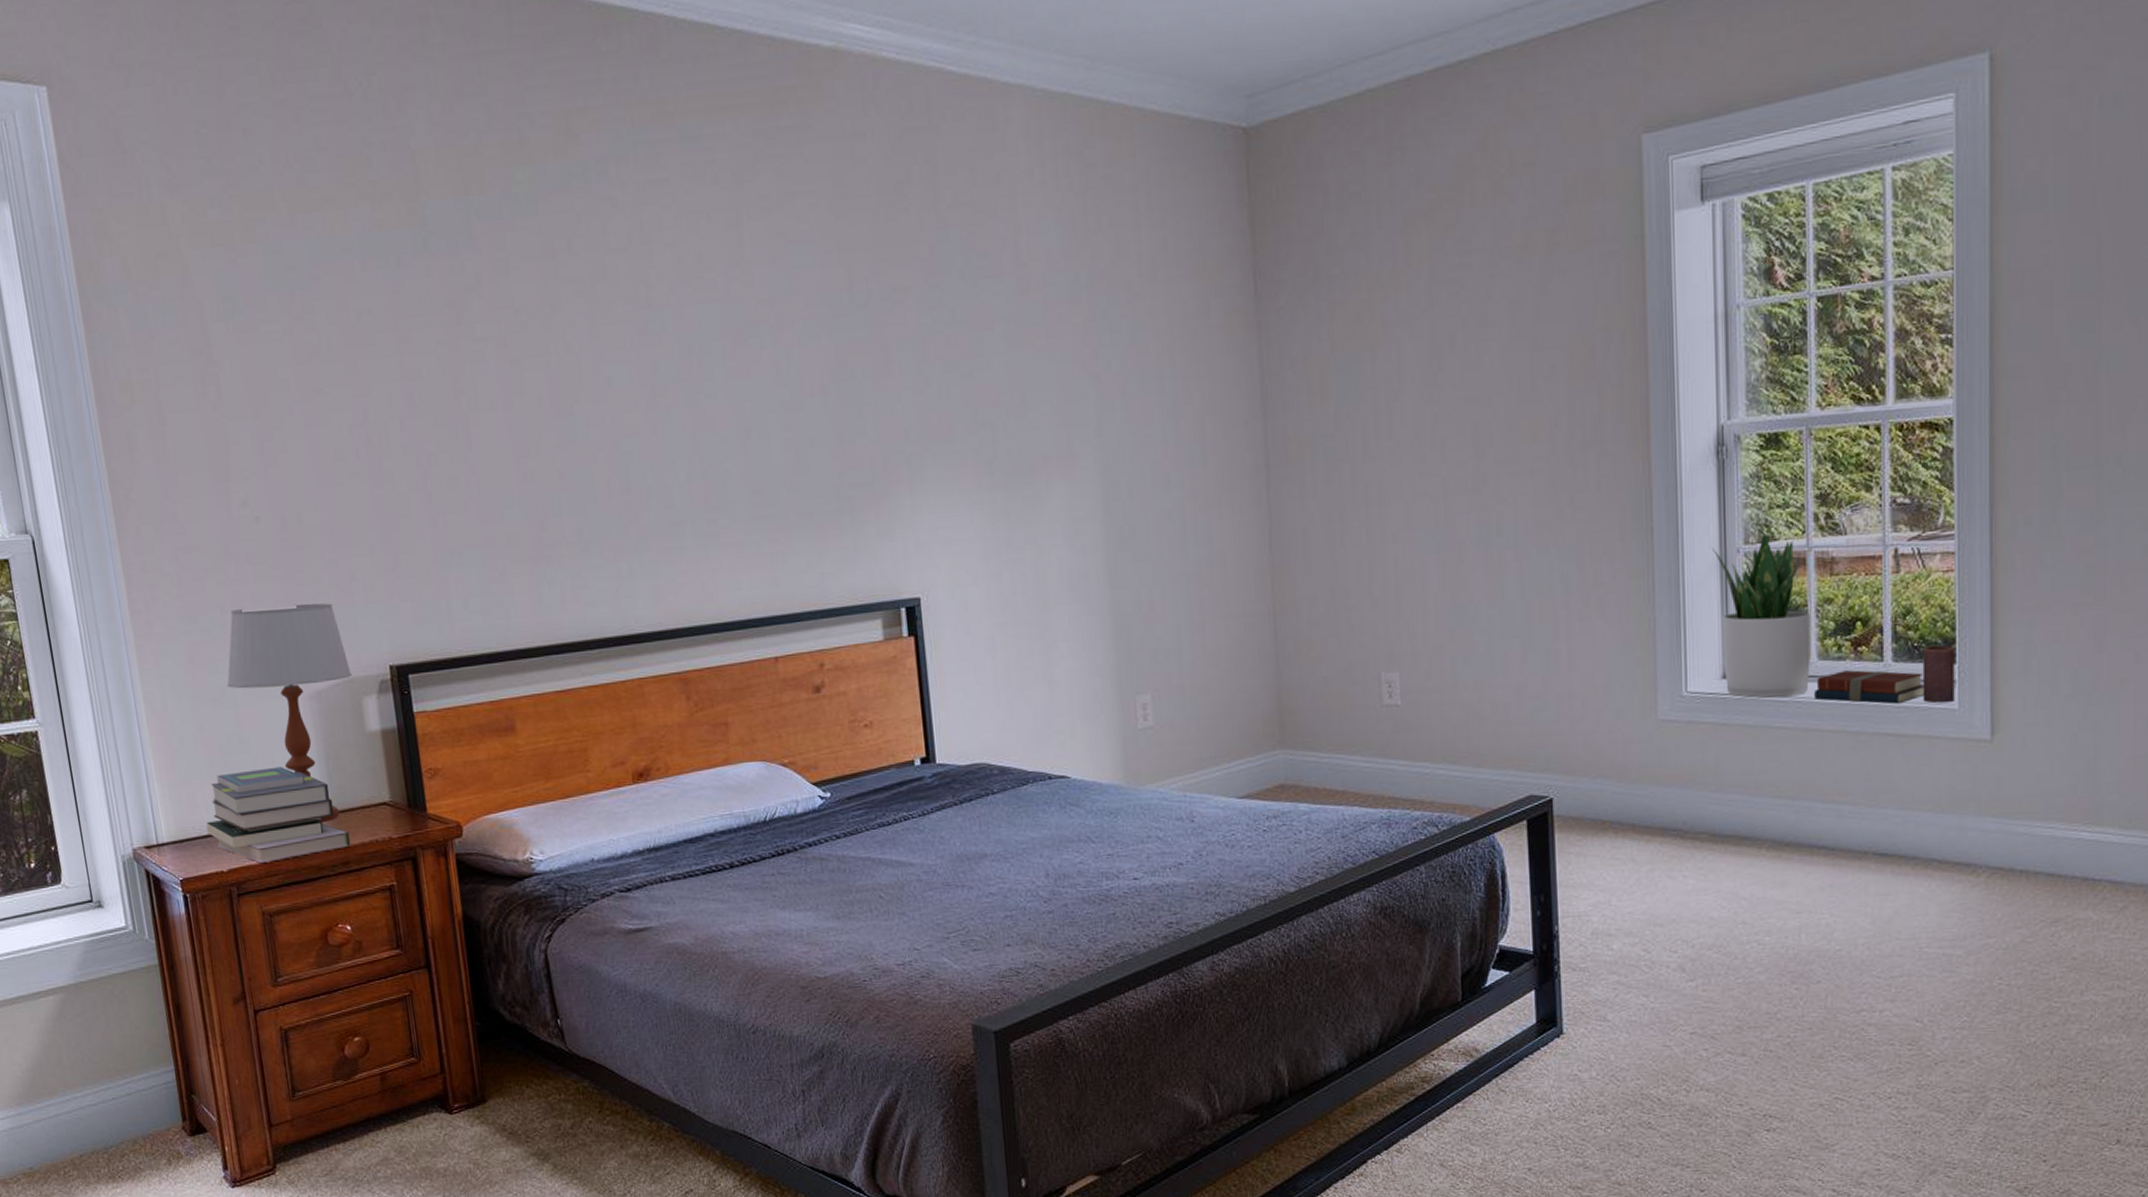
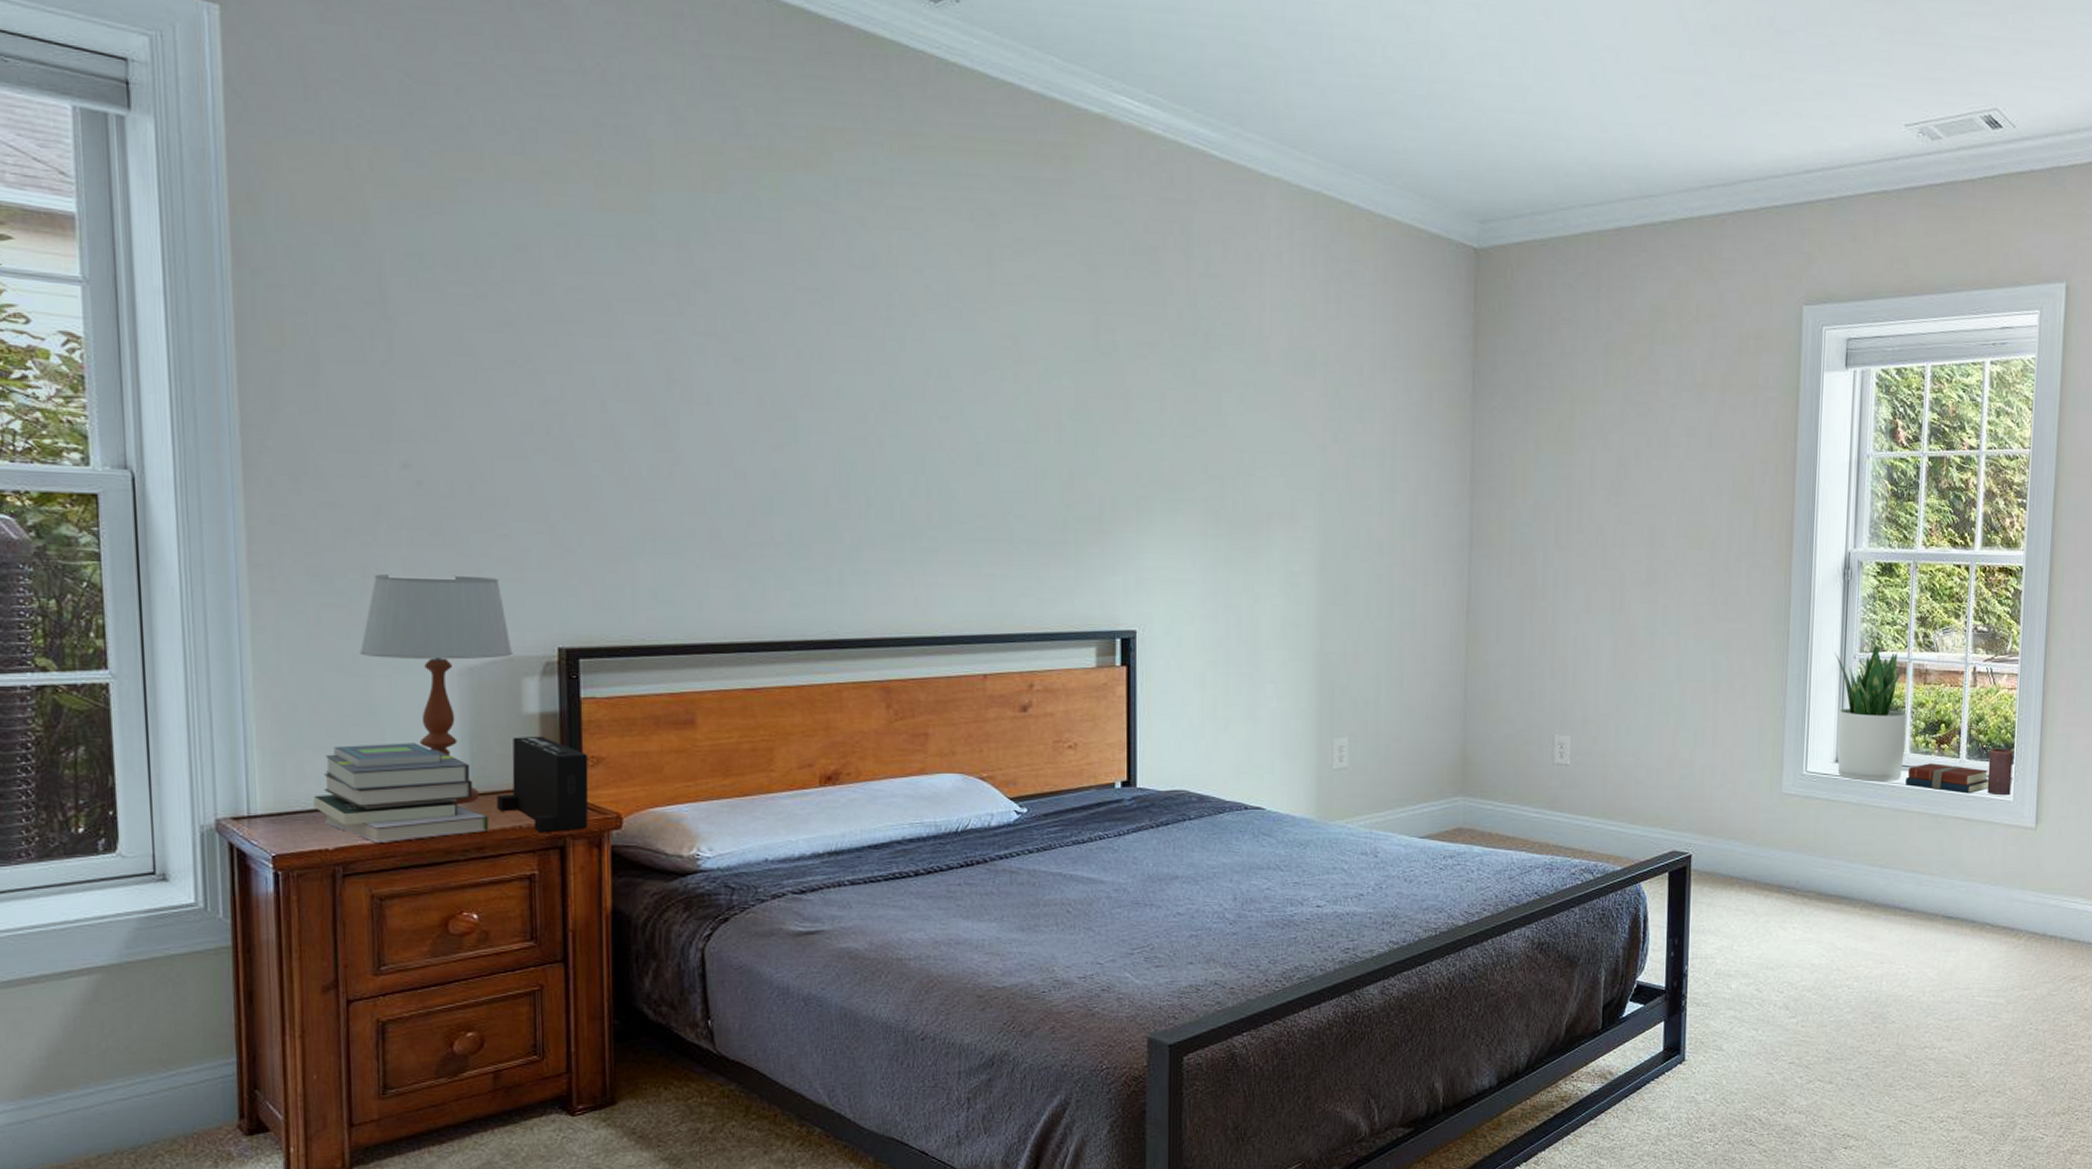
alarm clock: none [353,752,434,845] -> present [496,736,589,833]

